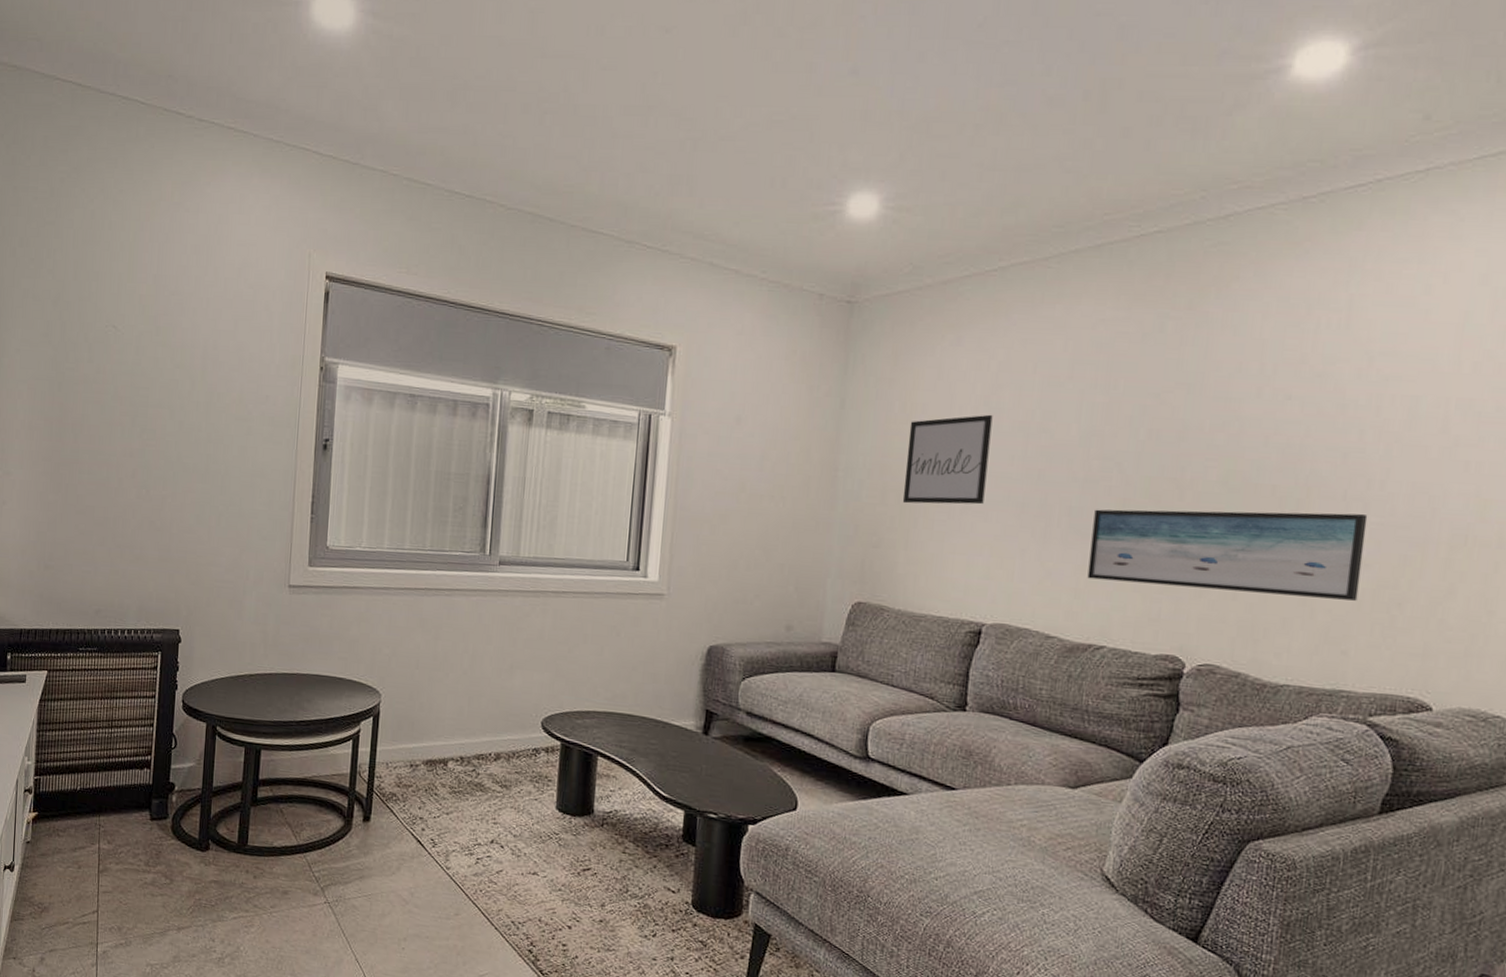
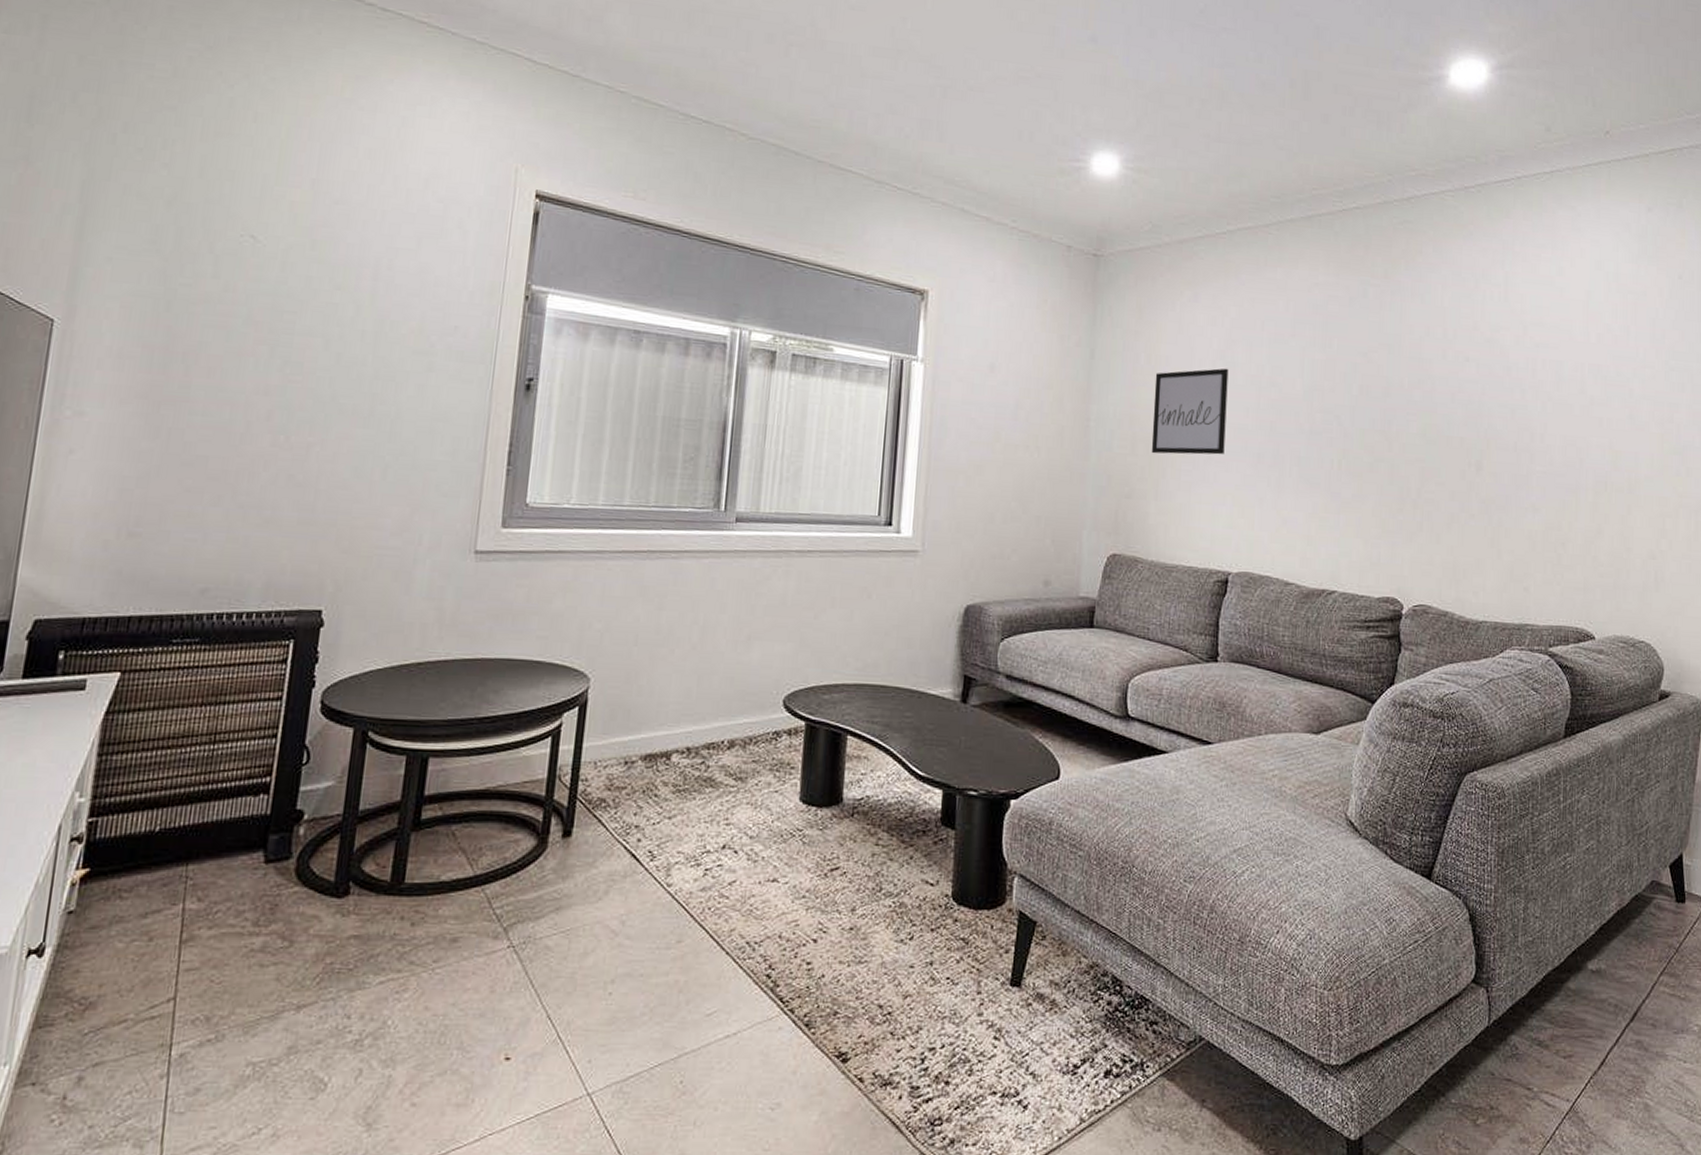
wall art: present [1087,509,1368,601] -> none [1317,459,1534,542]

